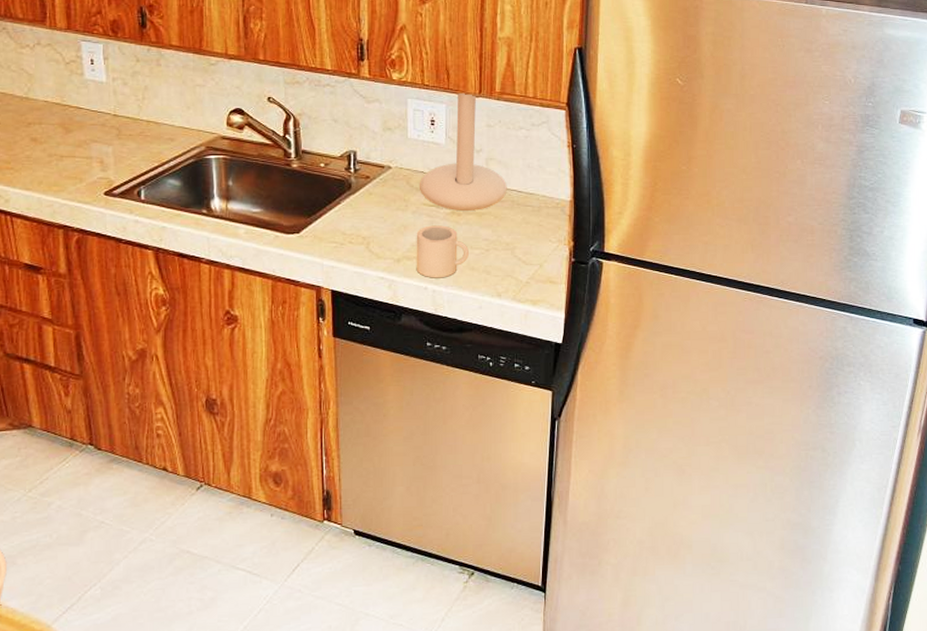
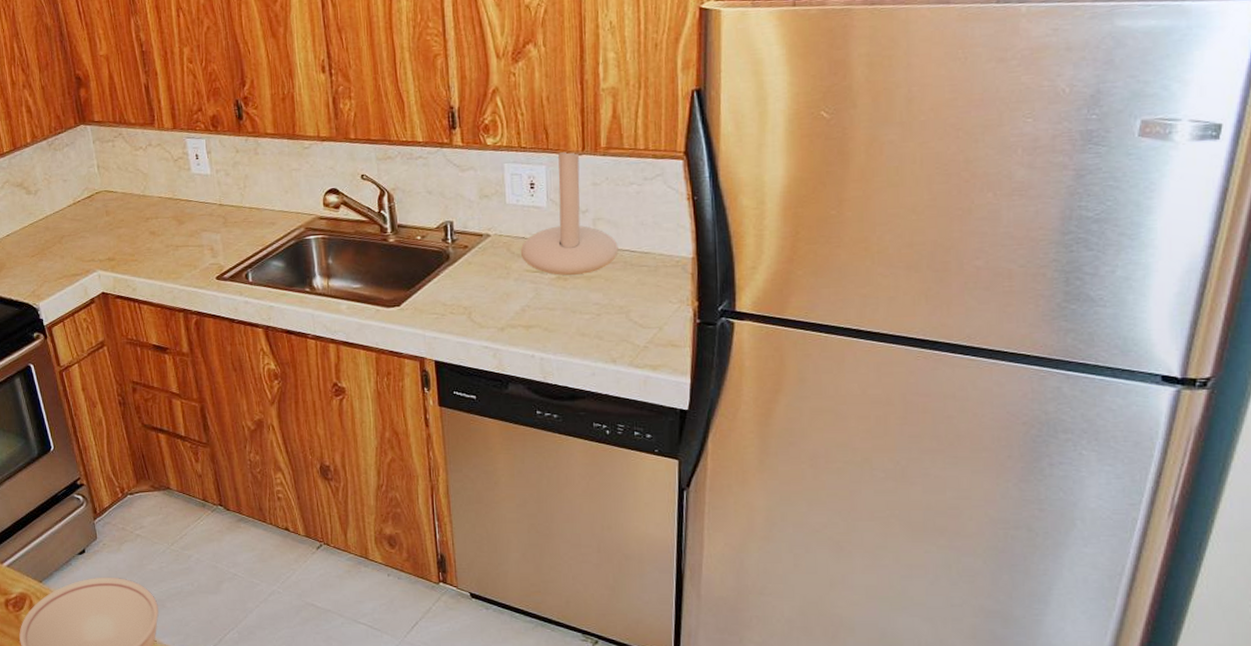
mug: present [416,225,469,278] -> none [520,291,578,346]

